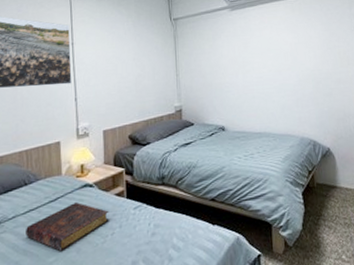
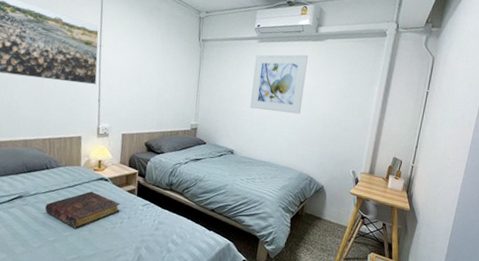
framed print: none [230,14,287,78] -> present [250,54,308,115]

